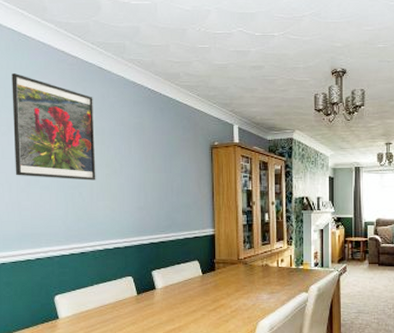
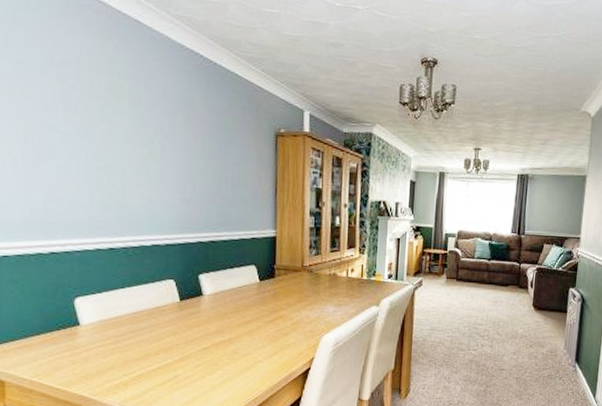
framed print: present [12,73,96,181] -> none [15,14,130,163]

